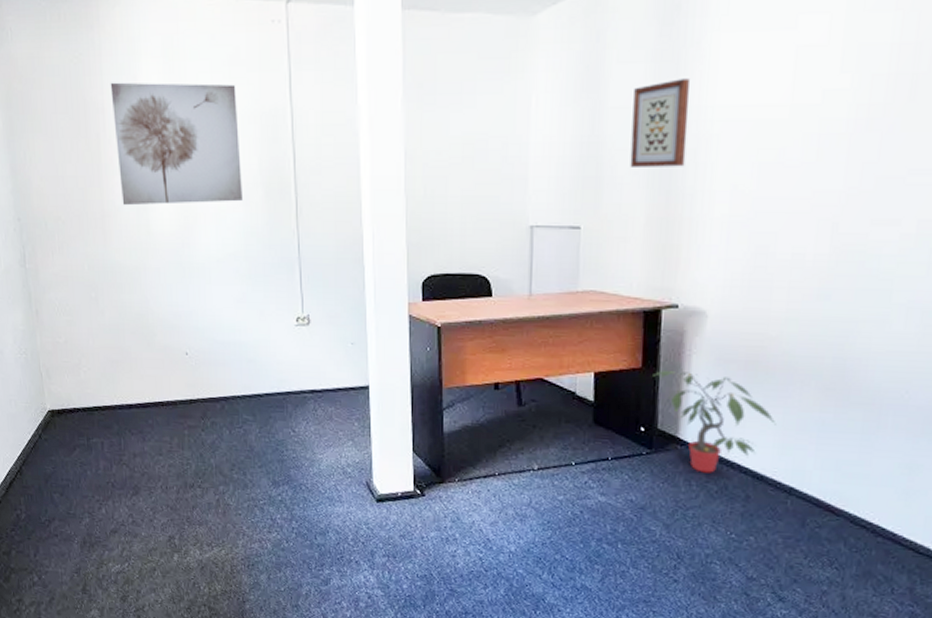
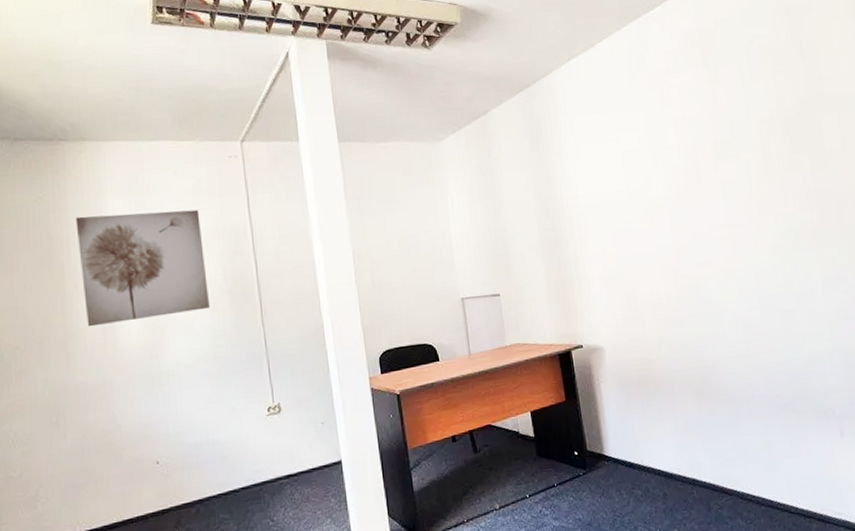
wall art: present [630,78,689,167] -> none [521,178,566,244]
potted plant: present [653,369,776,473] -> none [575,397,671,482]

